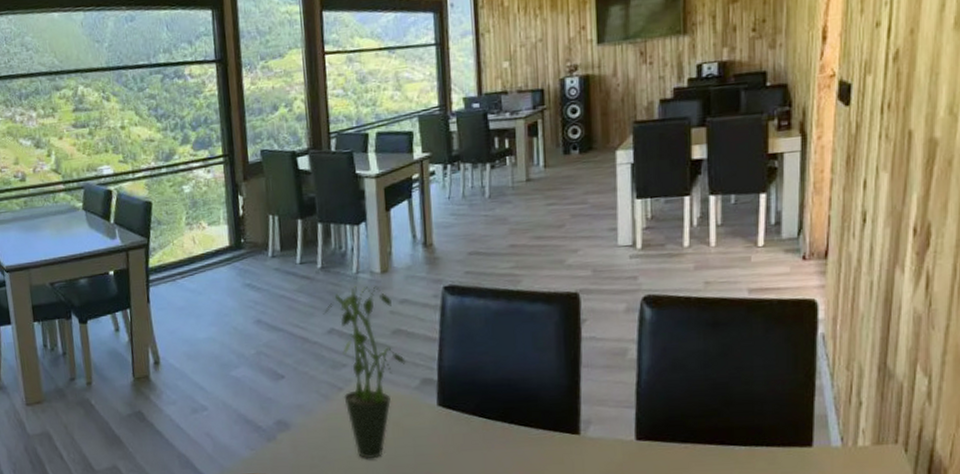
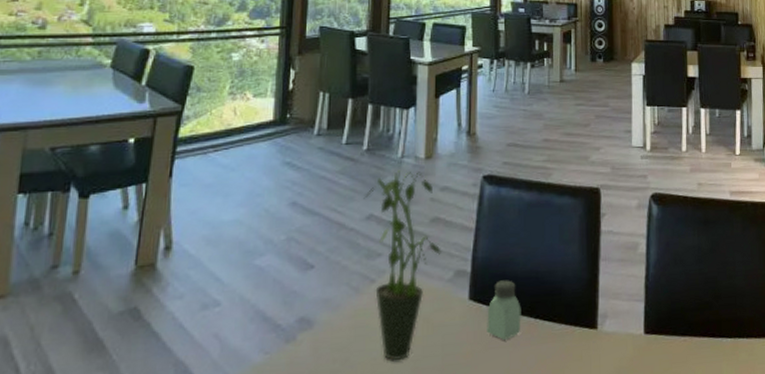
saltshaker: none [457,387,495,443] -> present [487,280,521,340]

